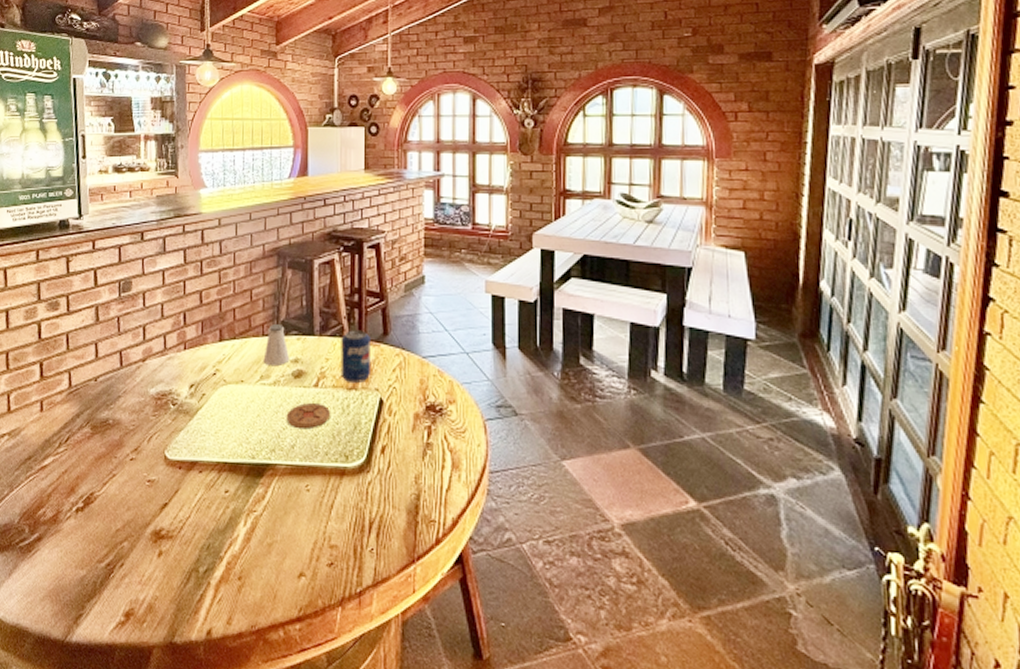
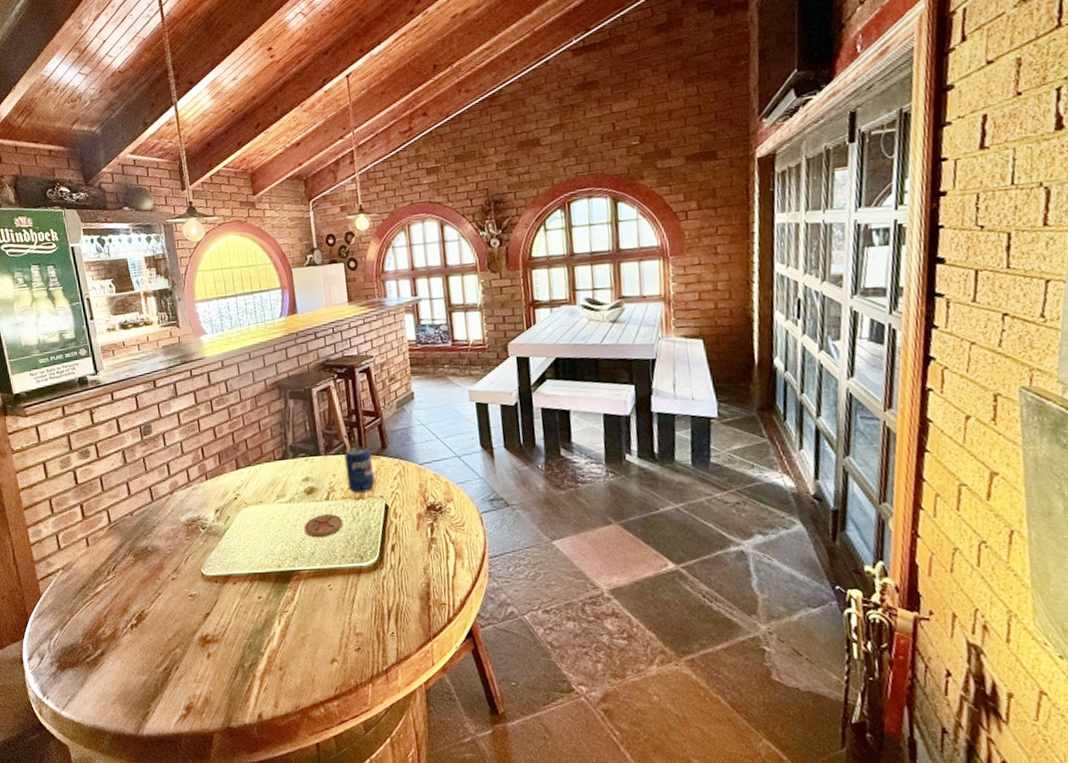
saltshaker: present [263,324,290,365] -> none [277,449,301,486]

